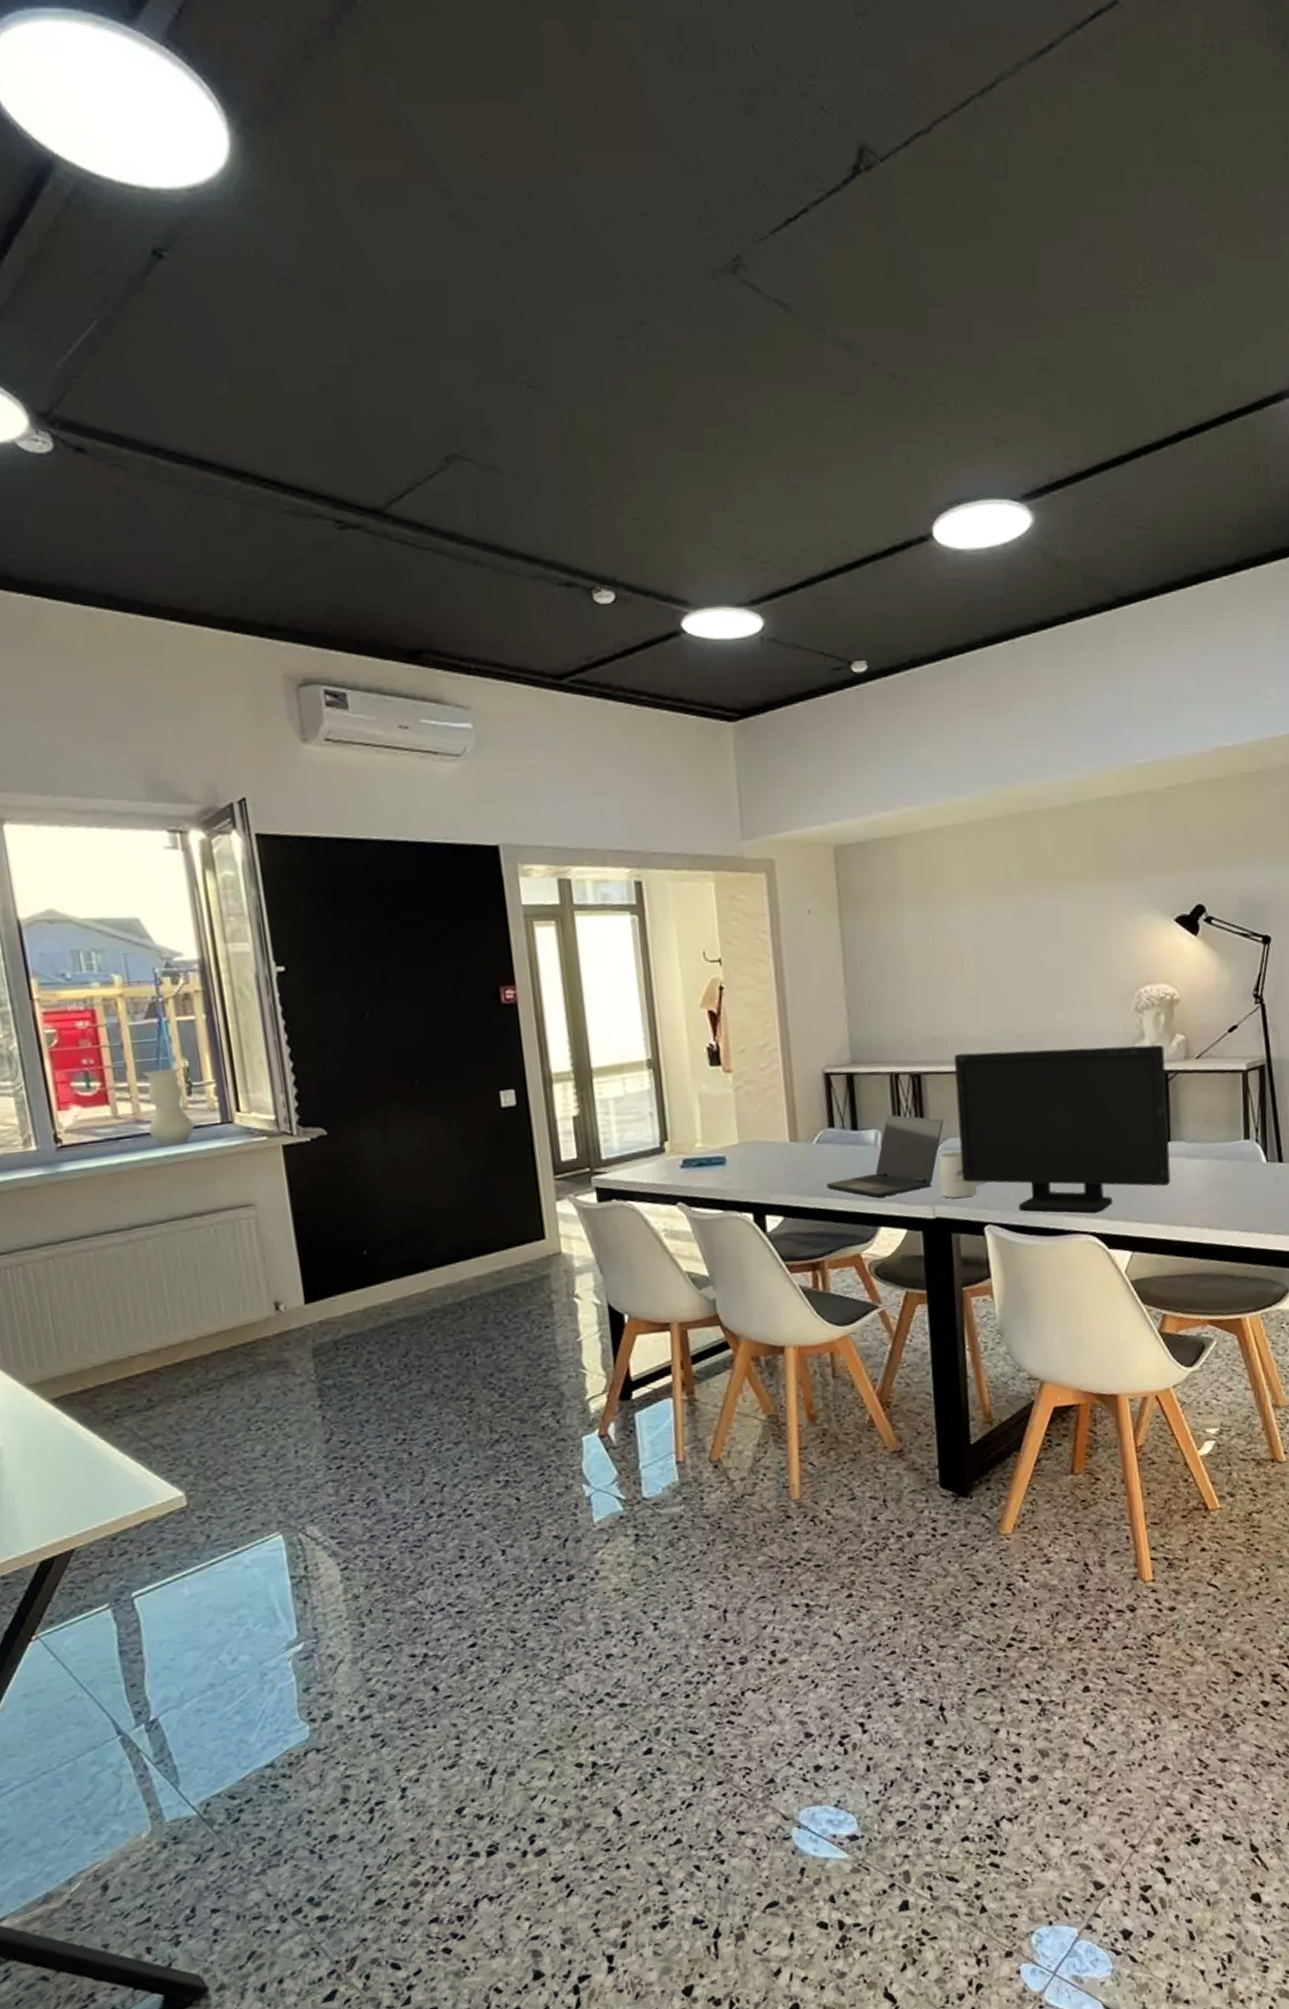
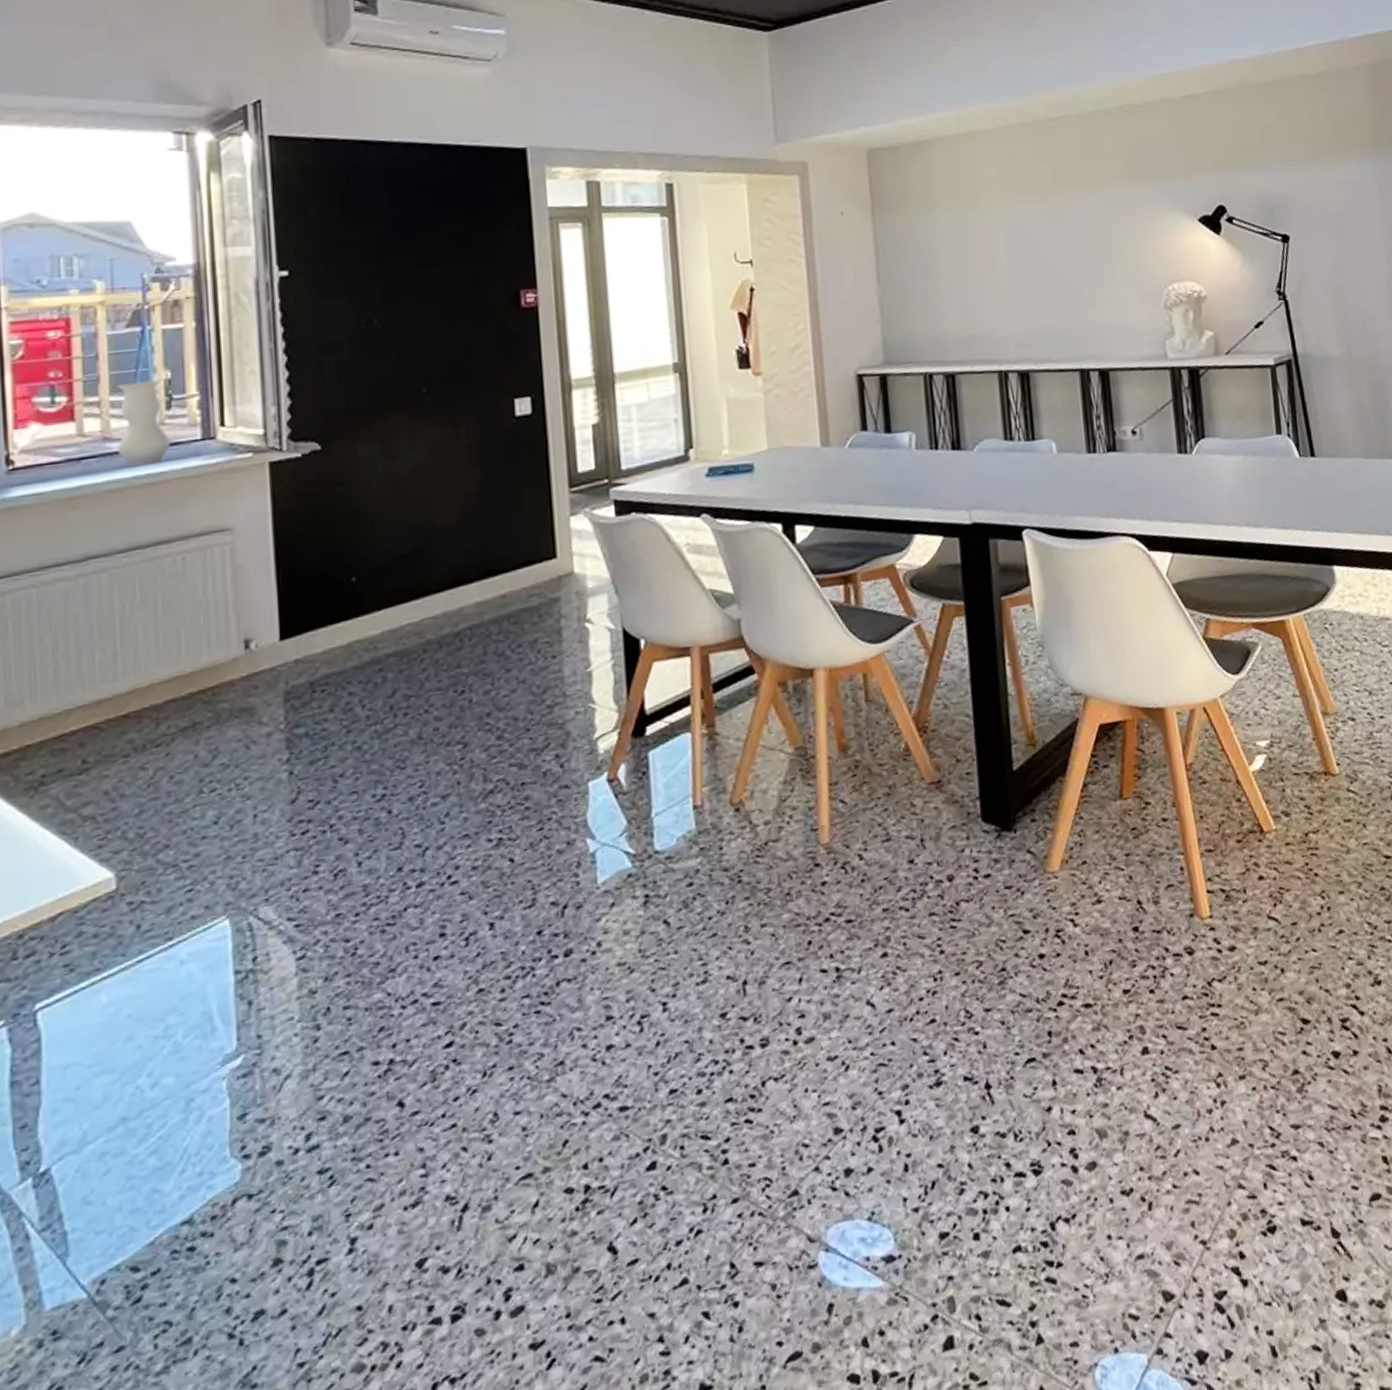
laptop: present [827,1114,944,1198] -> none [860,416,979,504]
mug: present [938,1151,986,1199] -> none [973,452,1023,502]
computer monitor: present [953,1044,1171,1214] -> none [987,341,1207,514]

